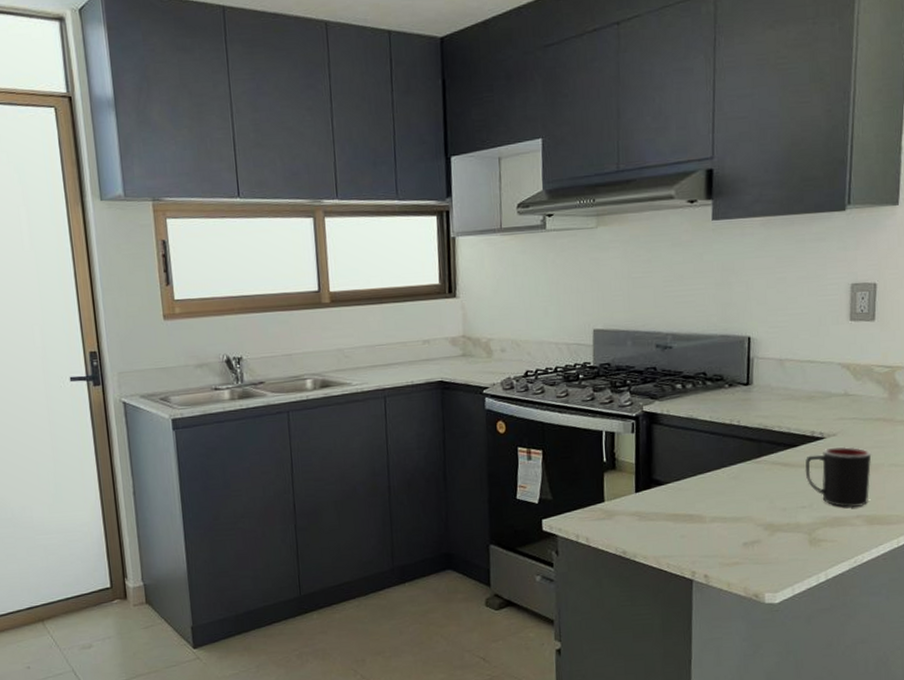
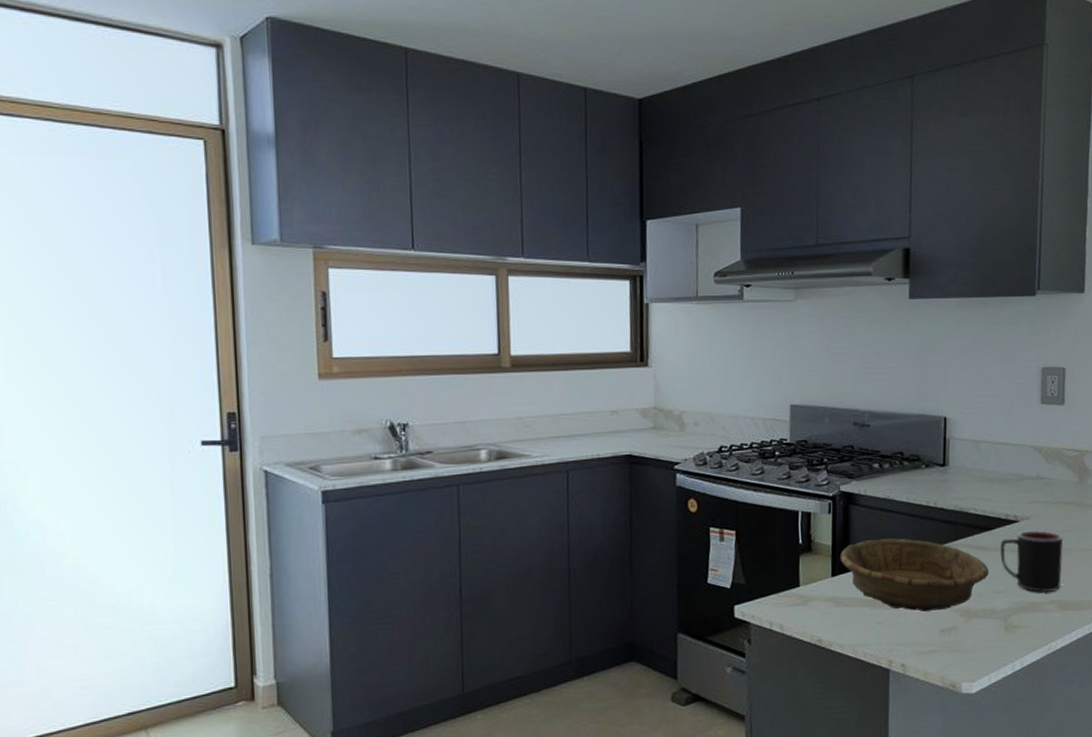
decorative bowl: none [643,455,794,526] -> present [840,538,990,613]

